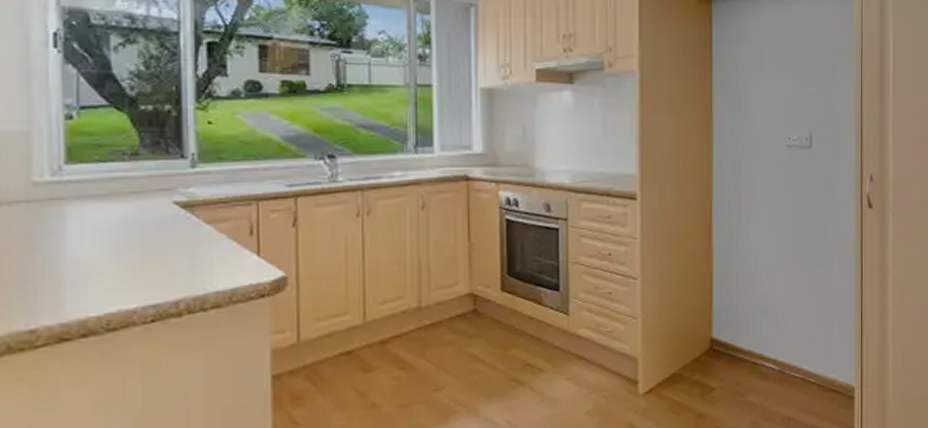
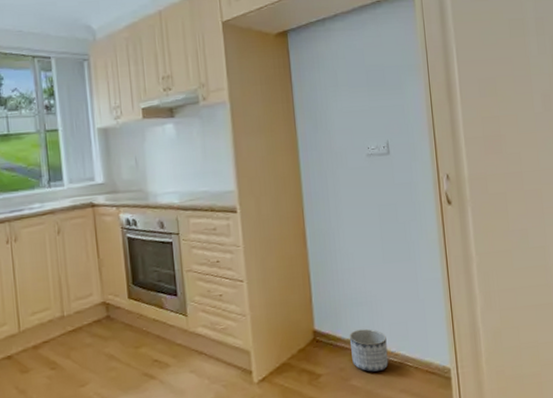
planter: none [749,339,790,388] -> present [349,328,389,372]

